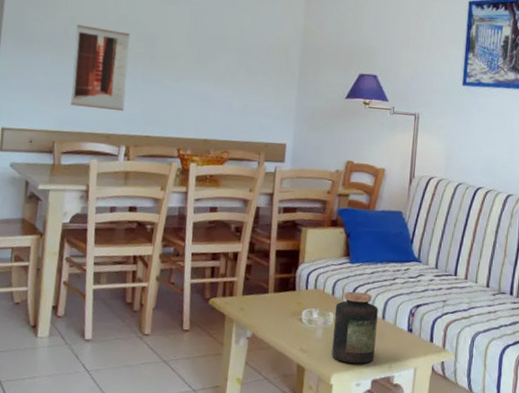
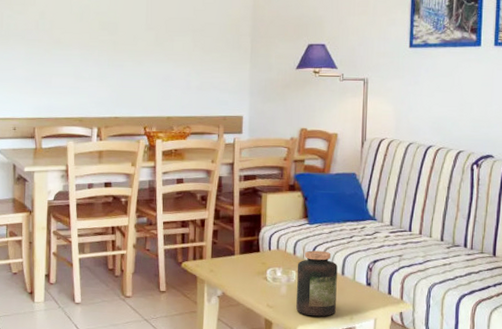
wall art: present [70,25,130,112] -> none [45,19,94,96]

